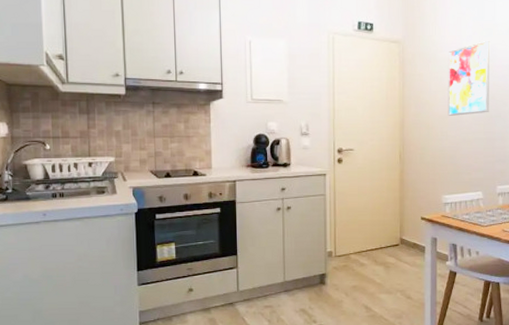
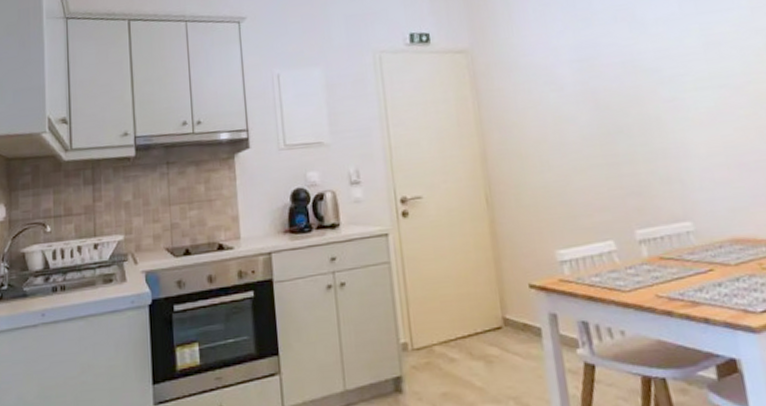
wall art: present [448,40,491,116] -> none [534,33,605,139]

